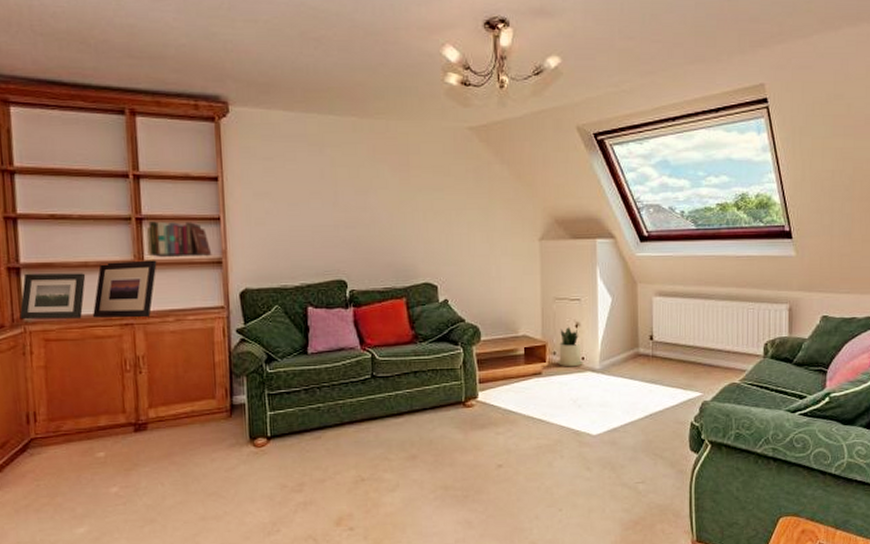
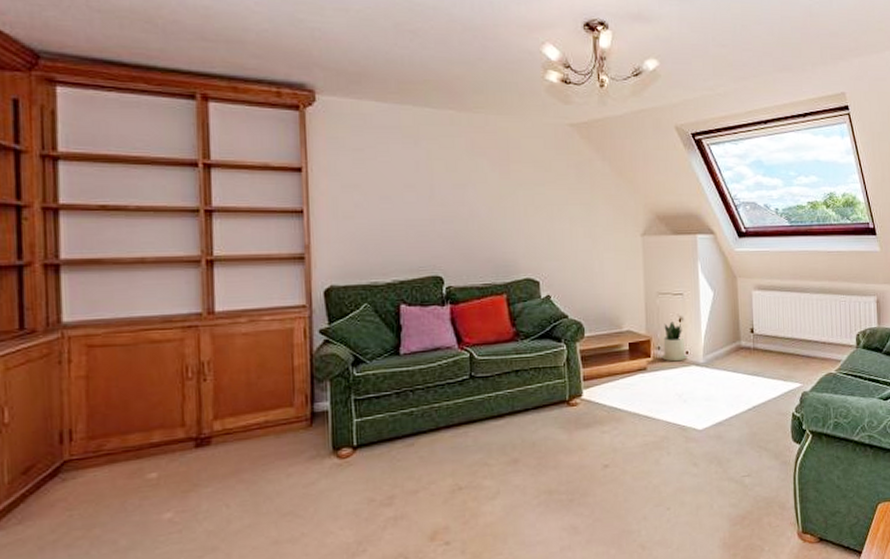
picture frame: present [19,273,86,320] -> none [56,270,142,323]
picture frame: present [93,260,157,319] -> none [149,255,229,320]
books: present [146,221,212,258] -> none [216,214,293,254]

